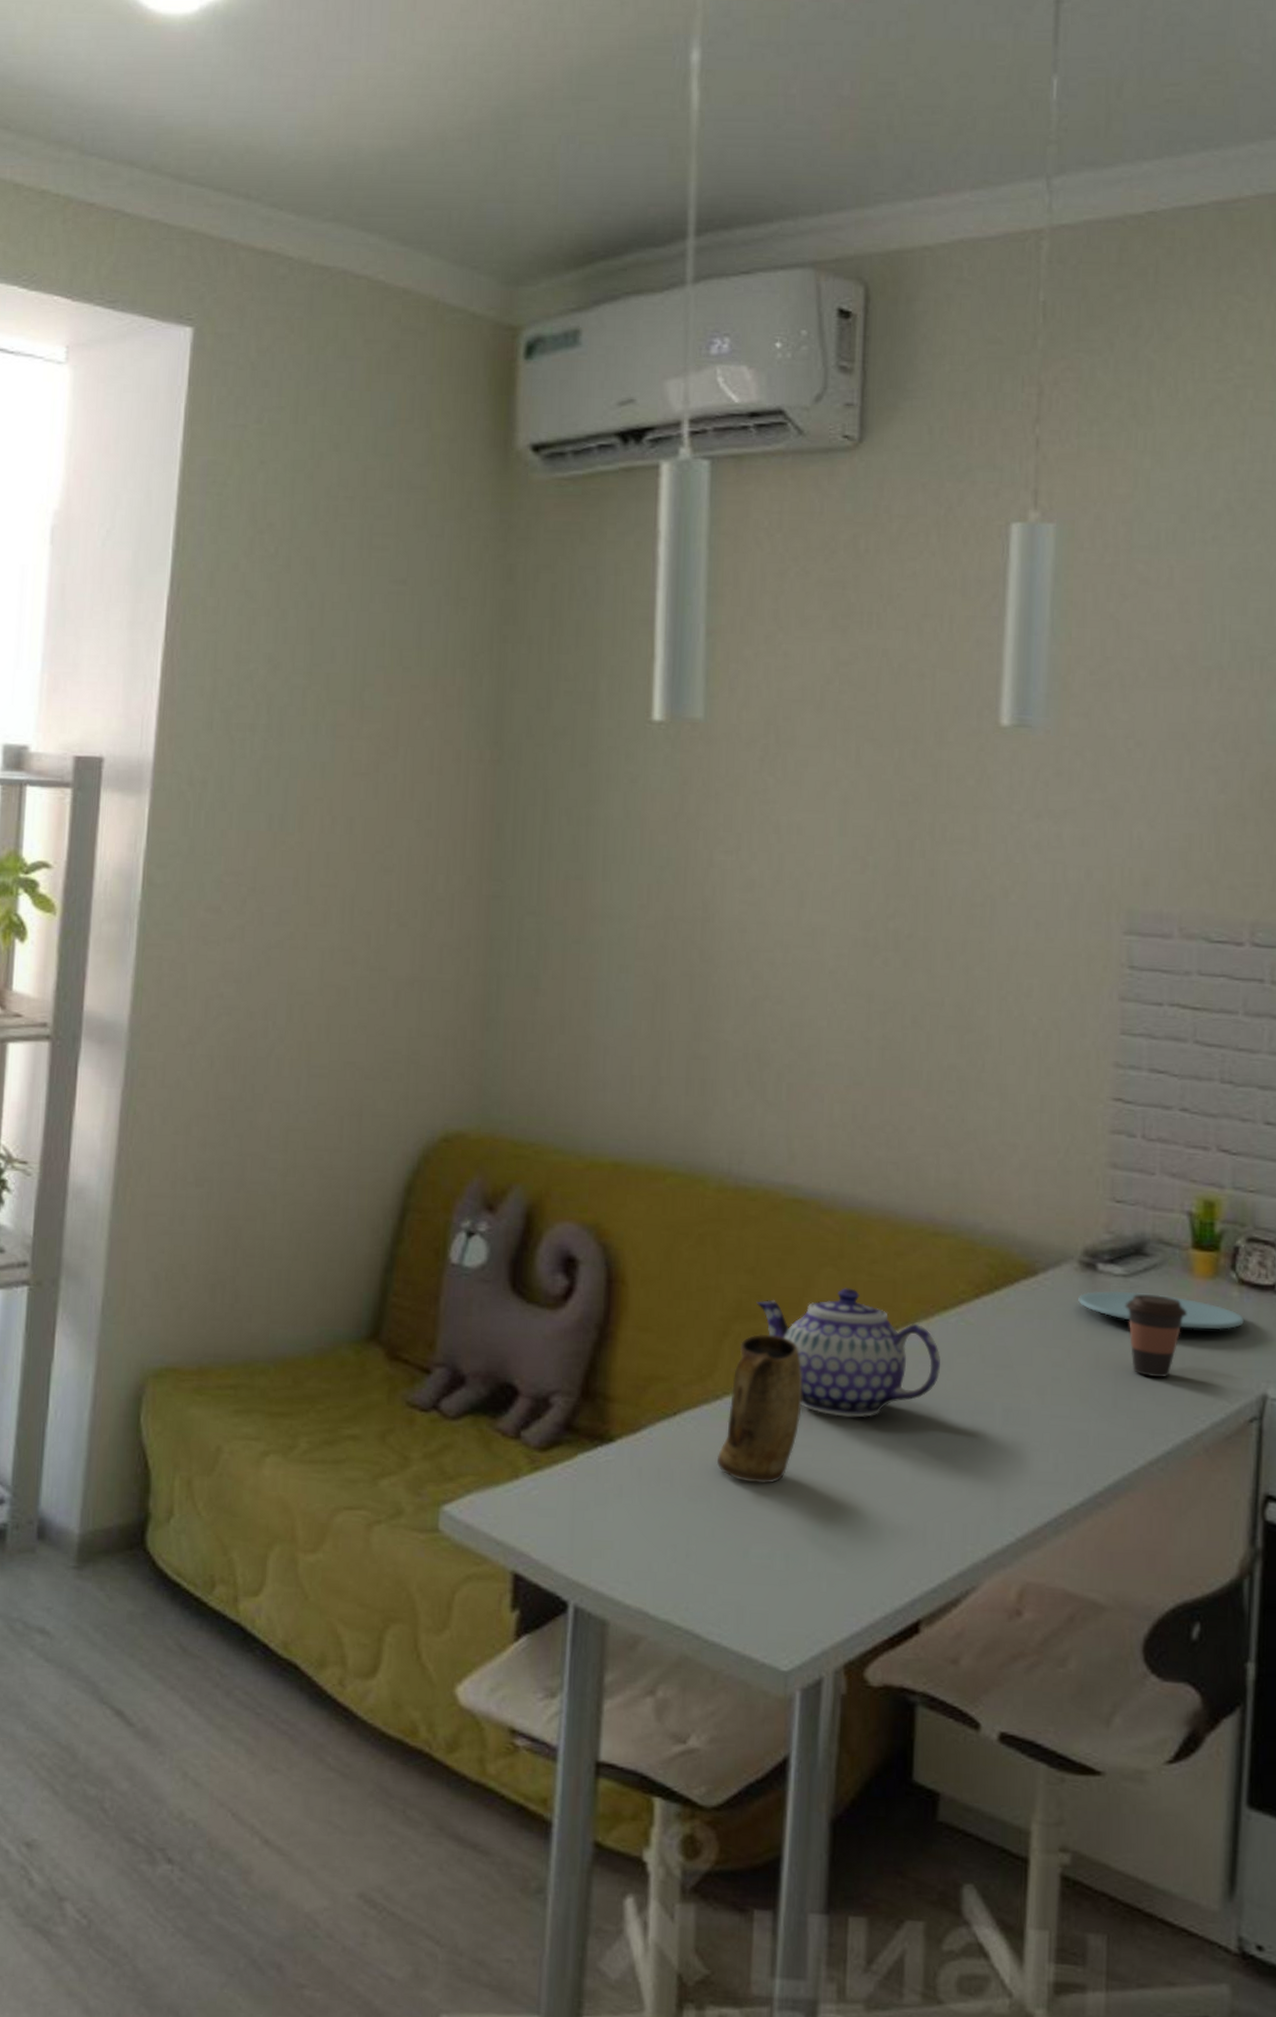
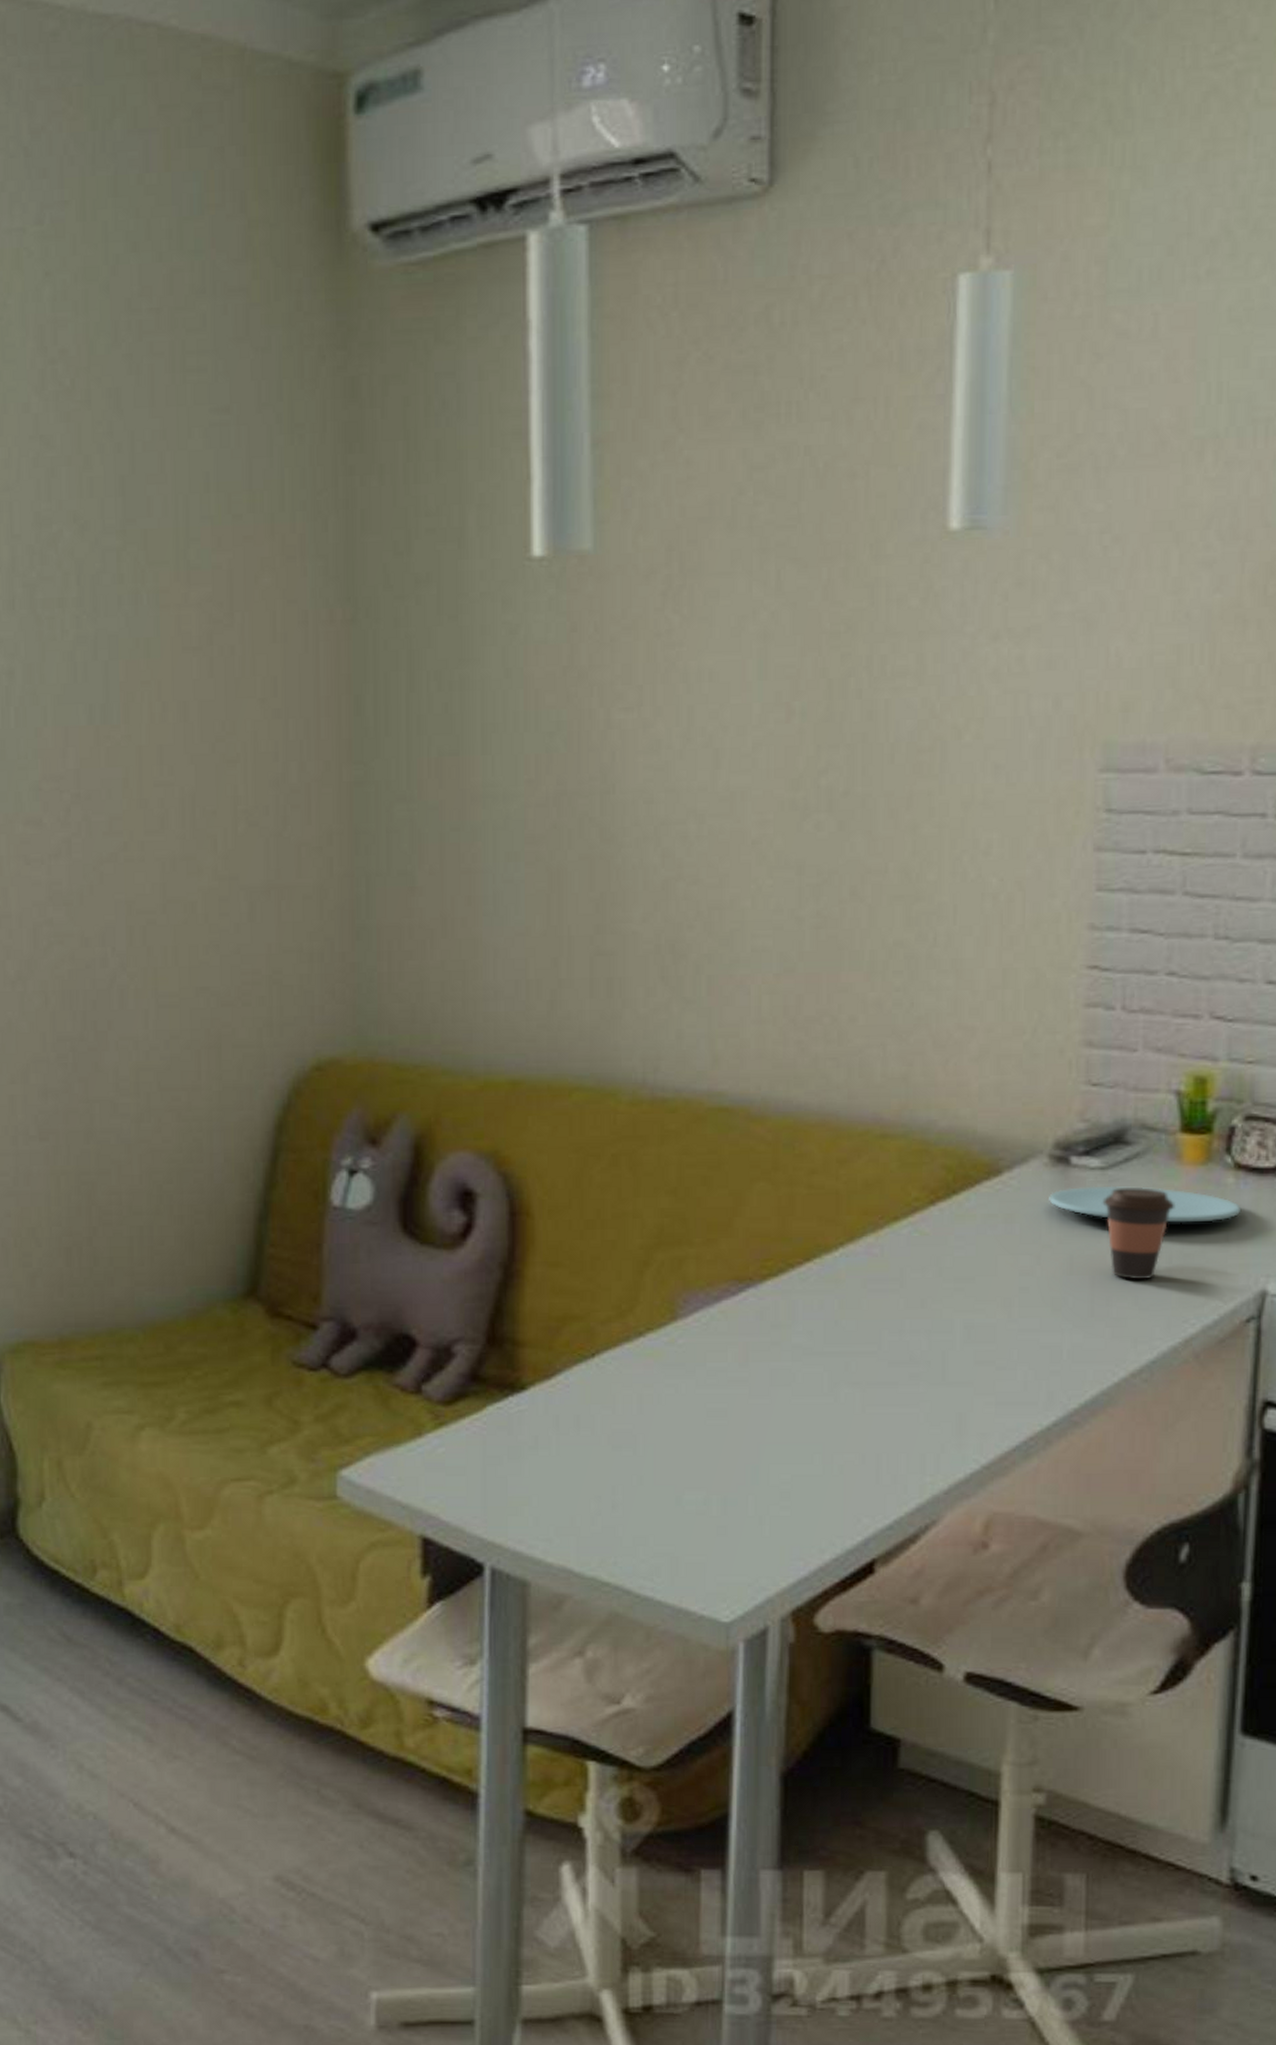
mug: present [716,1333,803,1484] -> none [642,1261,736,1424]
teapot: present [756,1288,940,1418] -> none [680,1203,891,1347]

